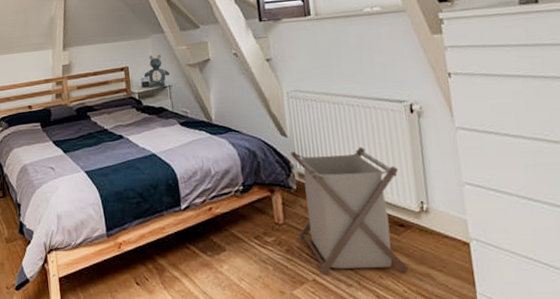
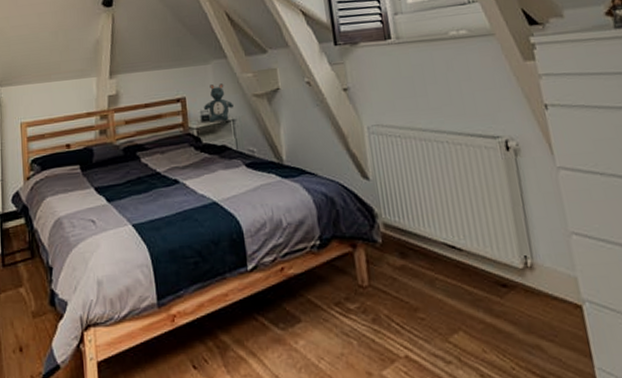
laundry basket: present [291,146,409,275] -> none [374,190,516,350]

